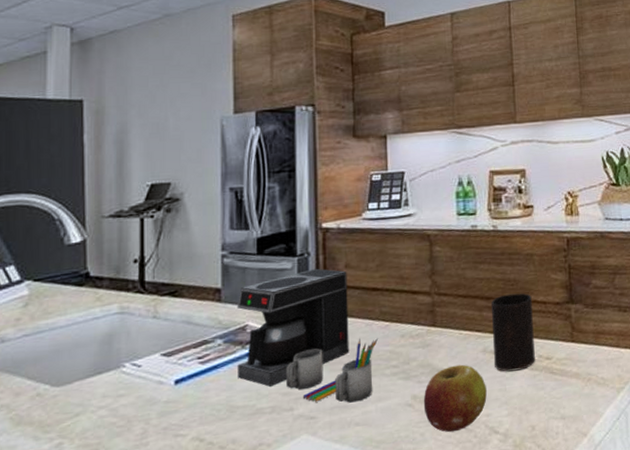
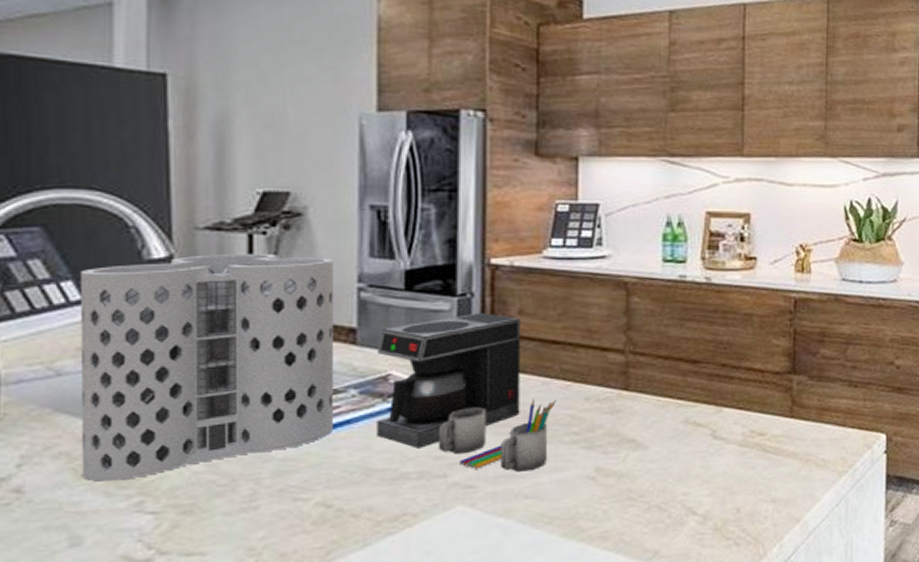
utensil holder: none [17,232,204,428] -> present [79,253,333,482]
fruit: present [423,364,487,433] -> none [608,435,686,511]
cup: present [491,293,535,372] -> none [697,358,748,447]

